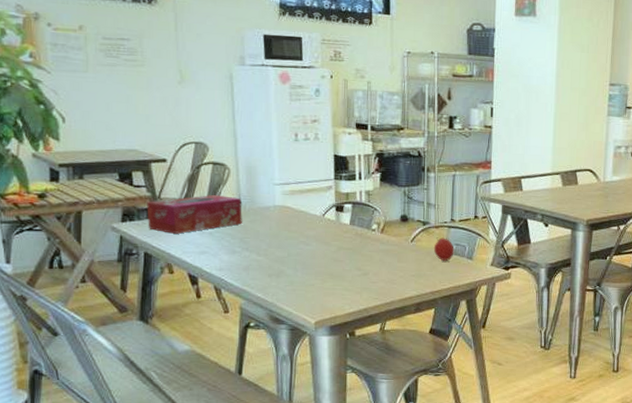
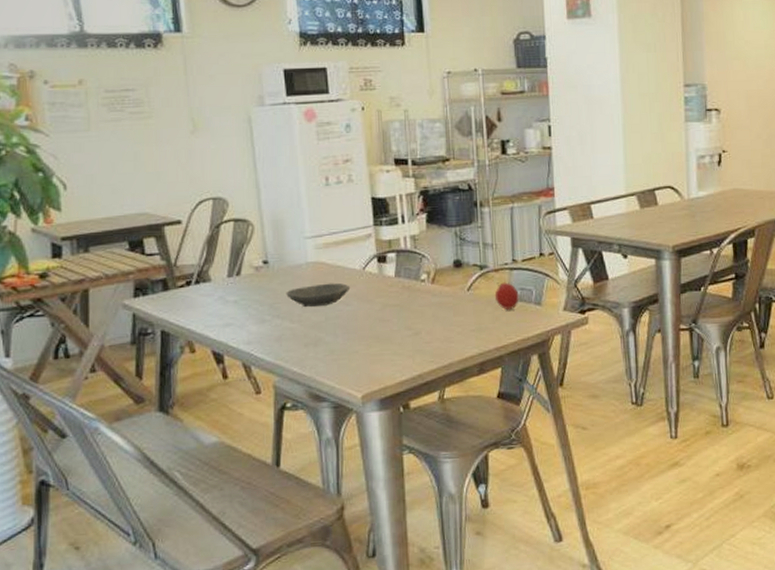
tissue box: present [147,194,242,234] -> none [161,255,271,306]
bowl: none [255,225,311,244] -> present [286,283,351,307]

